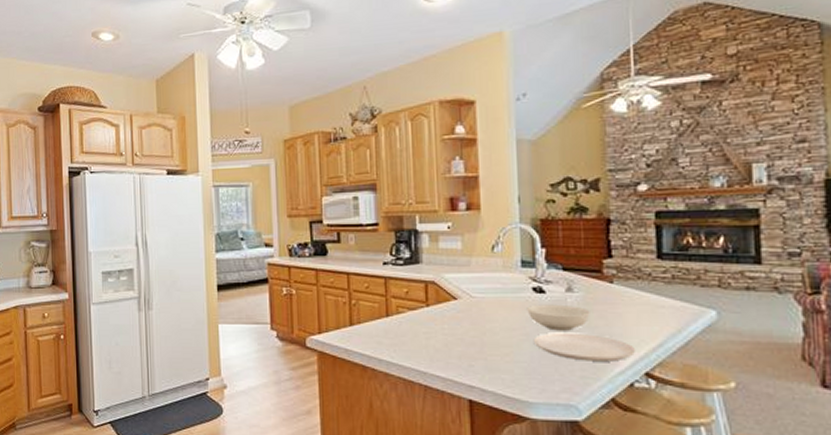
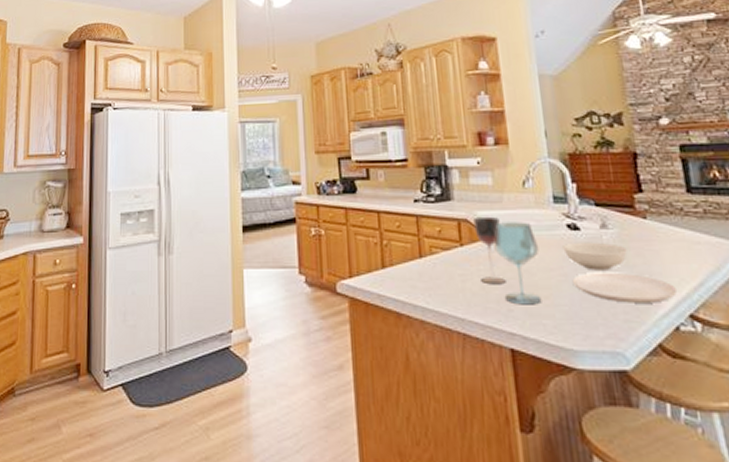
wineglass: none [441,279,469,343] -> present [473,216,506,285]
wine glass: none [459,284,503,361] -> present [494,222,542,305]

